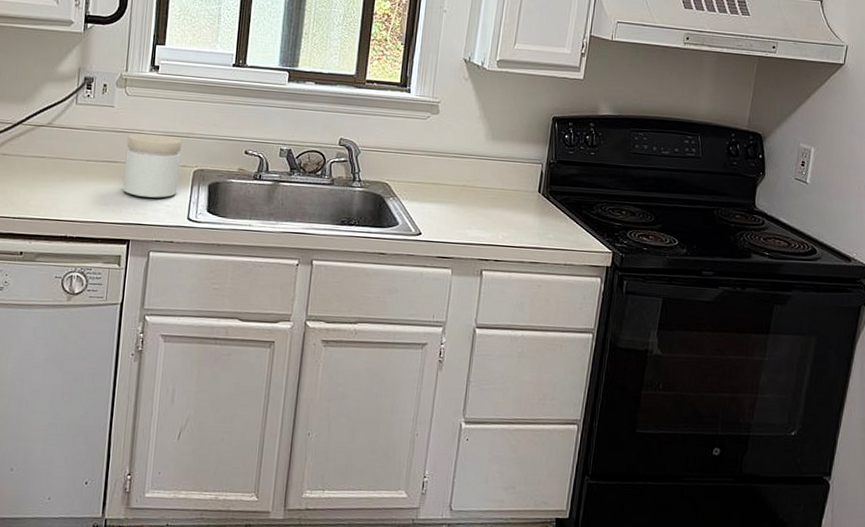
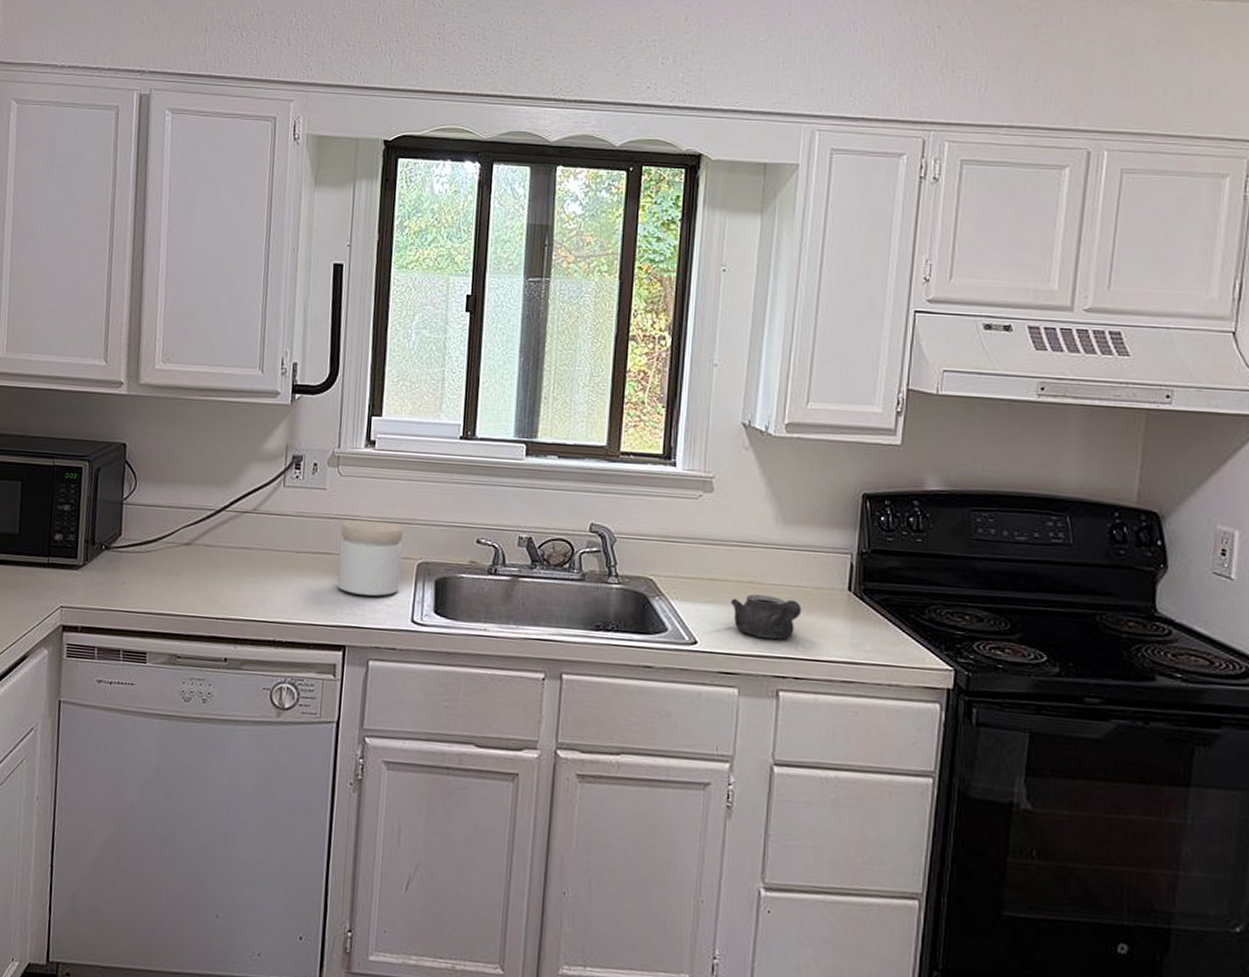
teapot: none [448,195,503,231] -> present [730,594,802,640]

